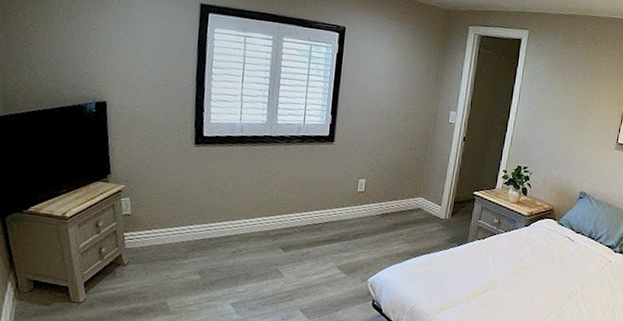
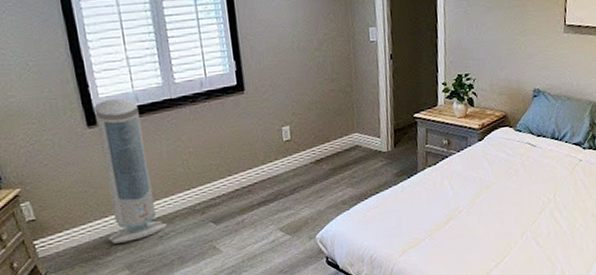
air purifier: none [188,125,243,251] -> present [94,98,168,244]

